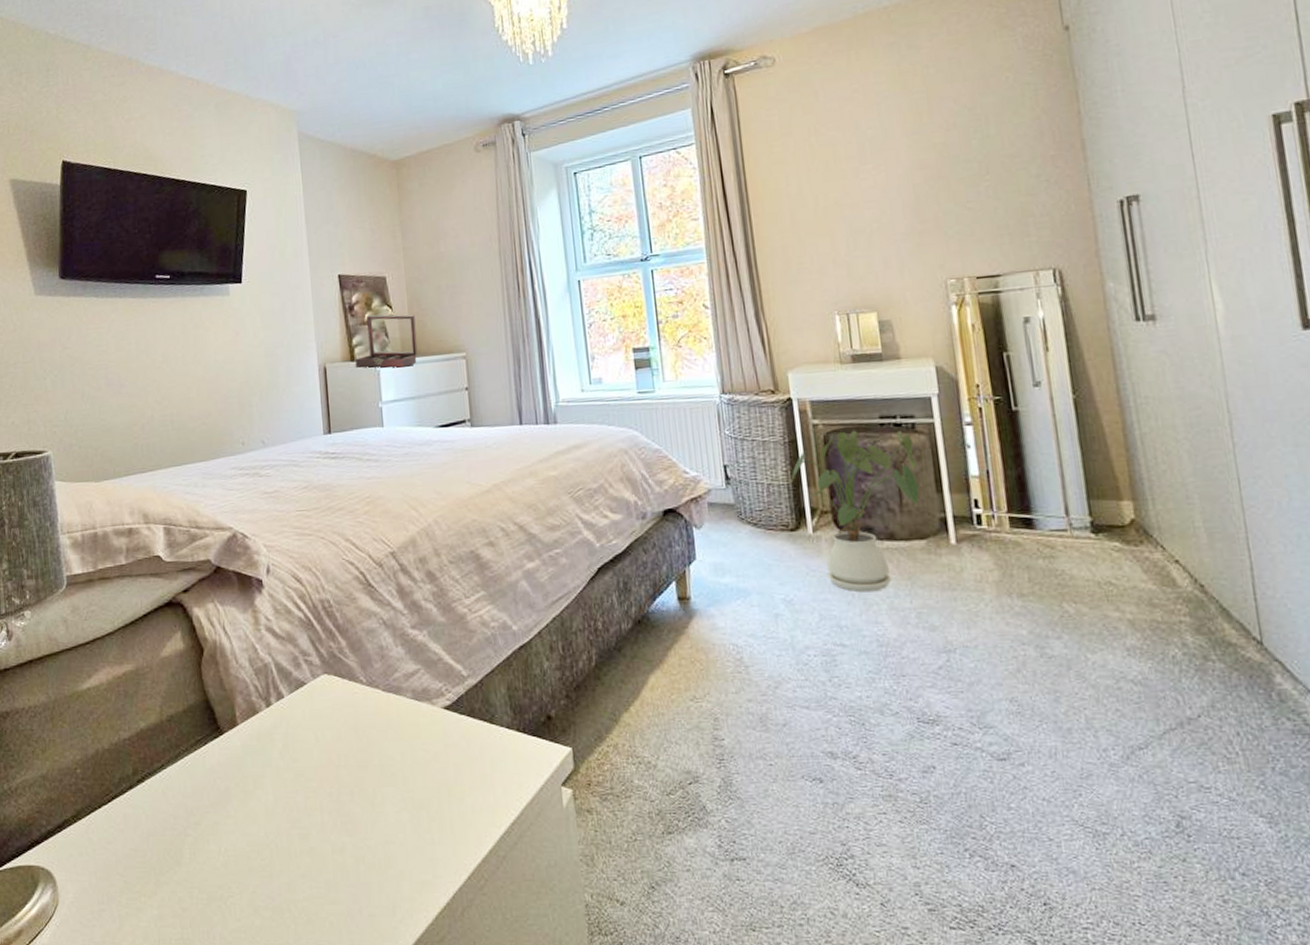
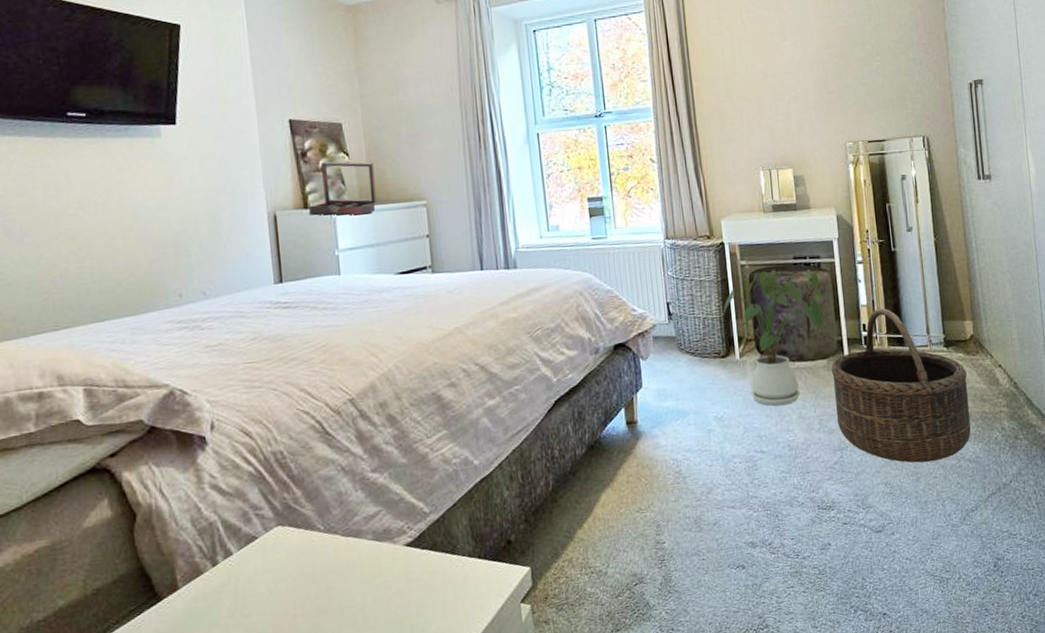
basket: none [932,480,1135,679] -> present [831,308,971,463]

